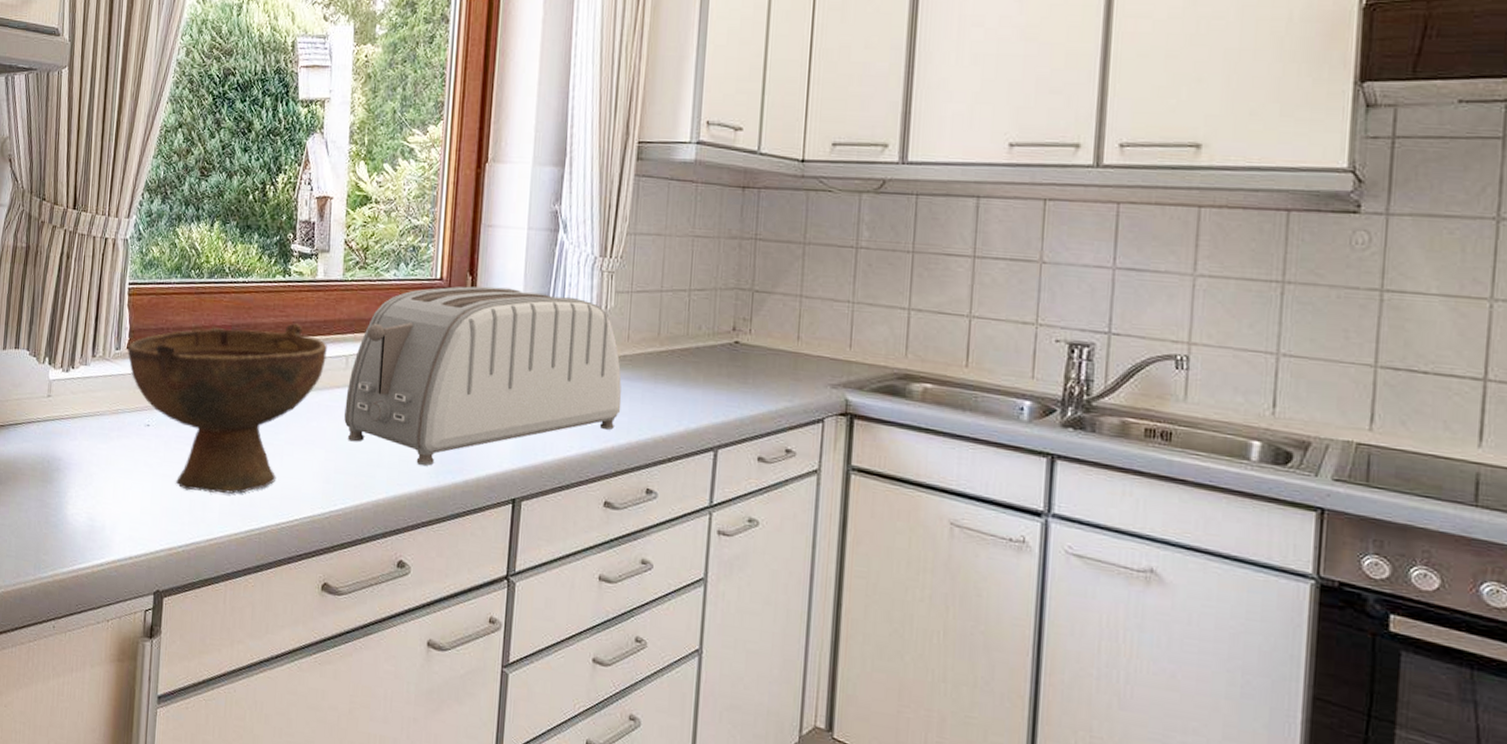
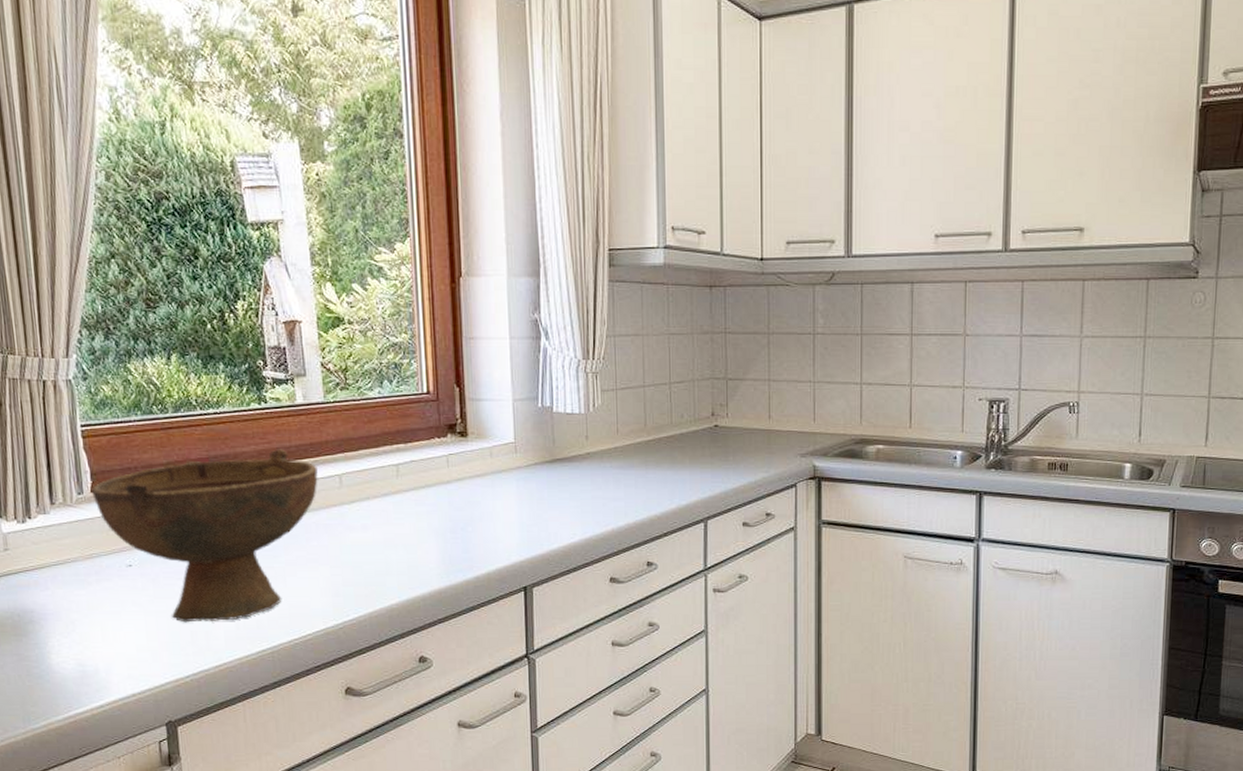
toaster: present [344,286,622,466] -> none [344,396,617,569]

